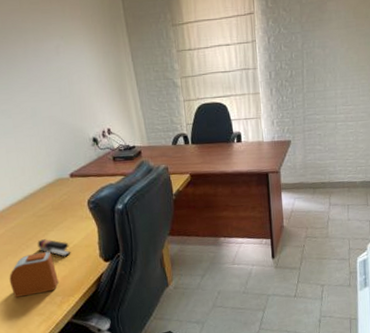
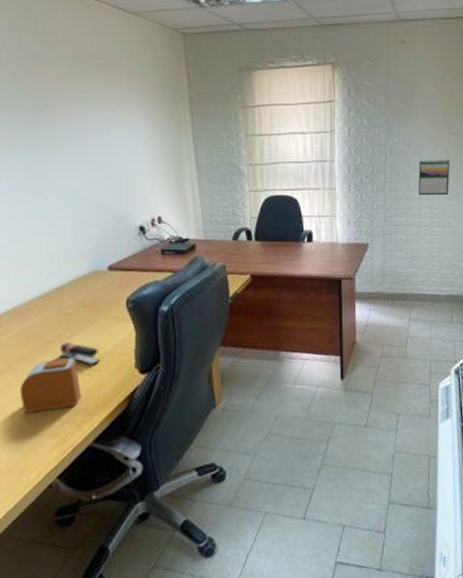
calendar: none [333,59,362,94] -> present [418,159,450,196]

